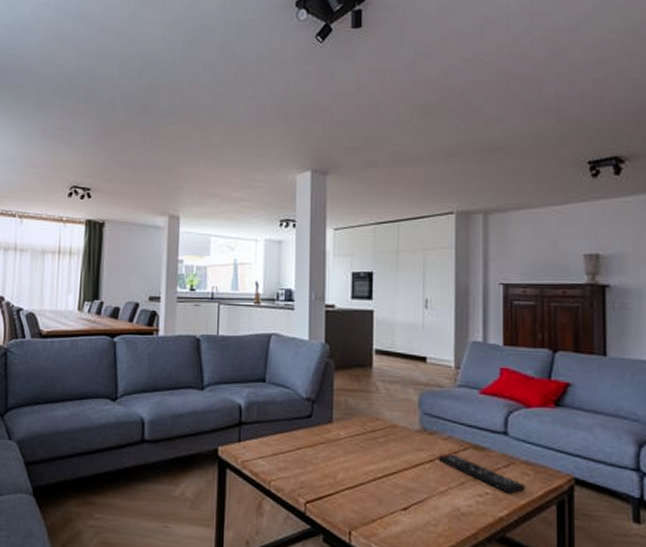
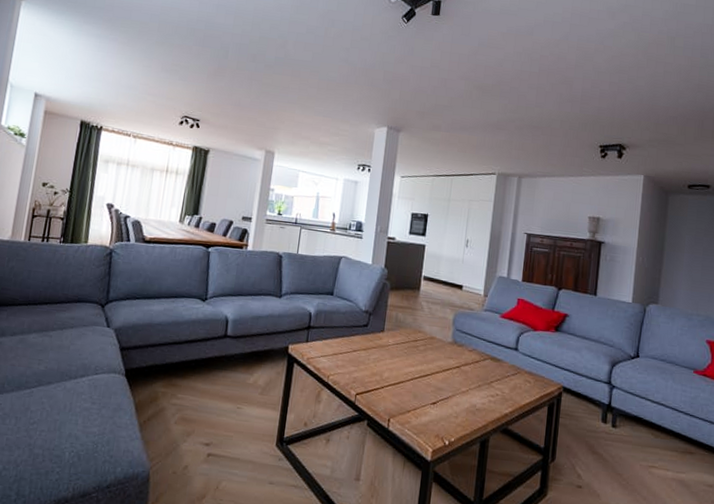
remote control: present [439,454,526,494] -> none [464,362,527,396]

